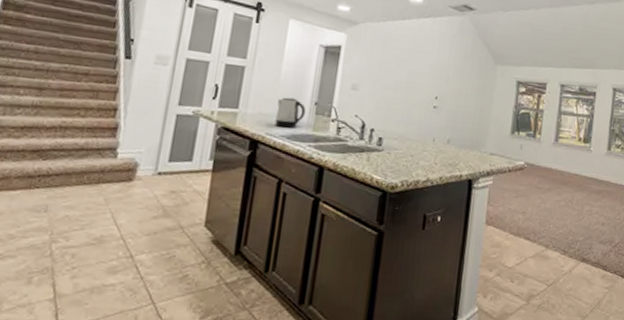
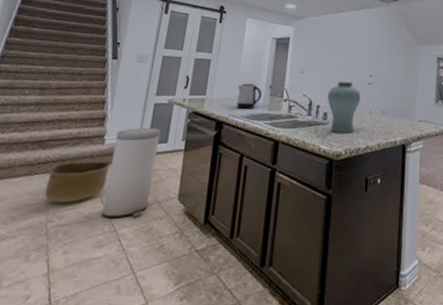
basket: none [47,176,125,223] -> present [44,161,111,203]
pedal bin: none [115,141,184,244] -> present [102,127,161,219]
vase: none [383,101,424,163] -> present [327,81,361,134]

